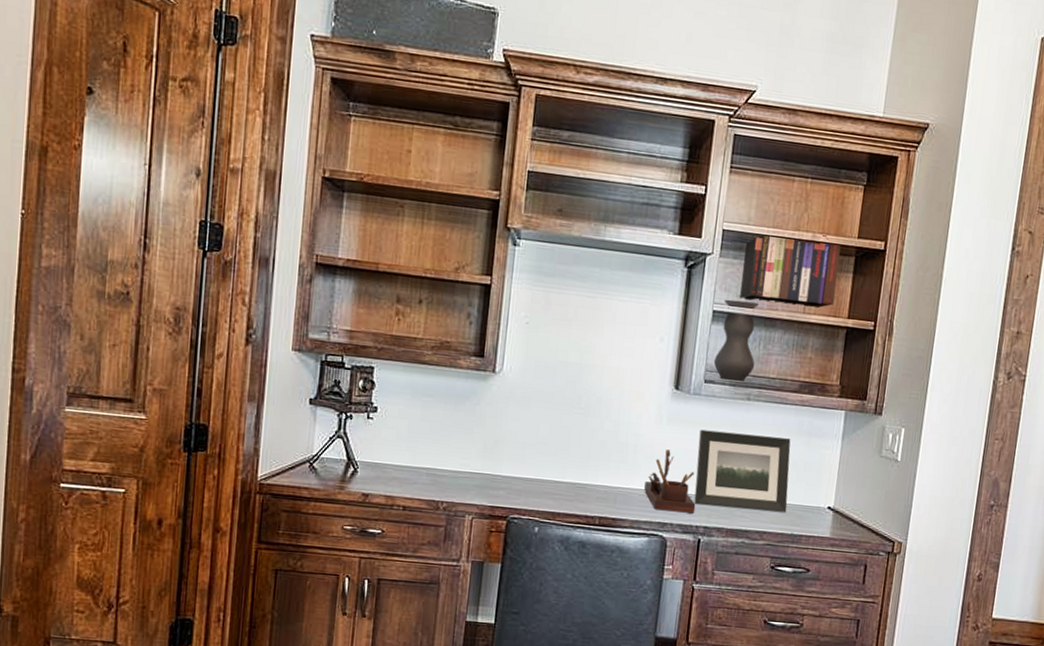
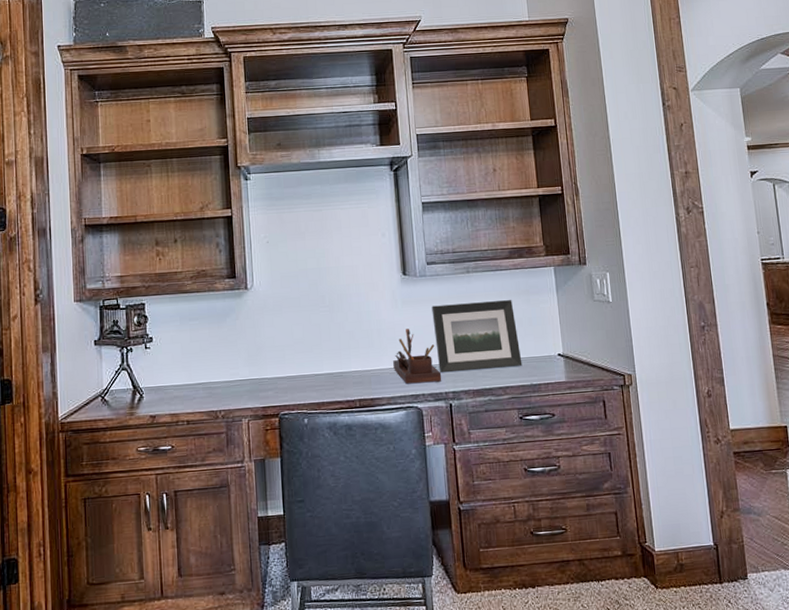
vase: present [713,299,759,383] -> none [429,189,467,260]
books: present [740,233,841,309] -> none [437,122,523,189]

